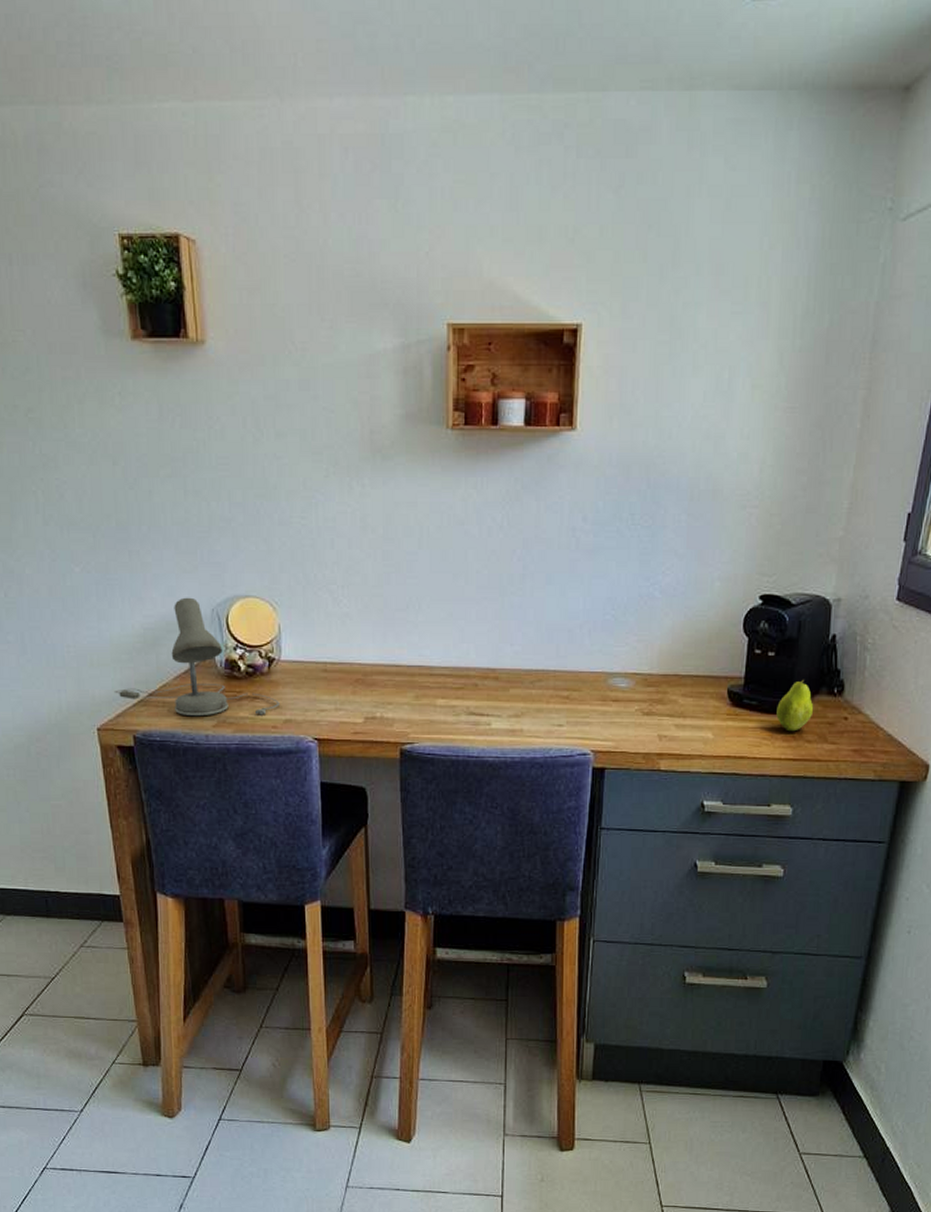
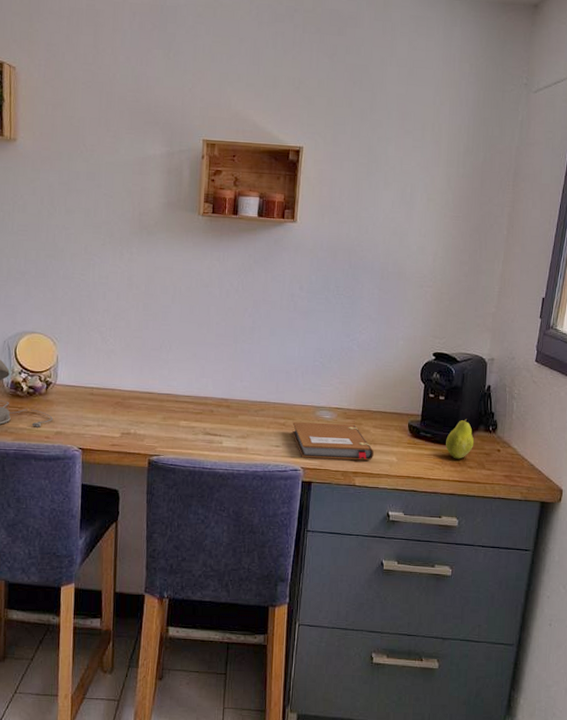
notebook: none [578,693,683,739] -> present [292,421,374,461]

